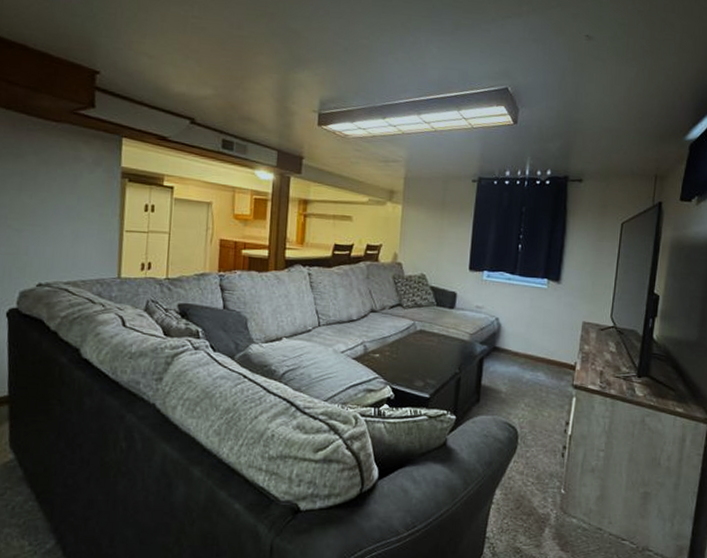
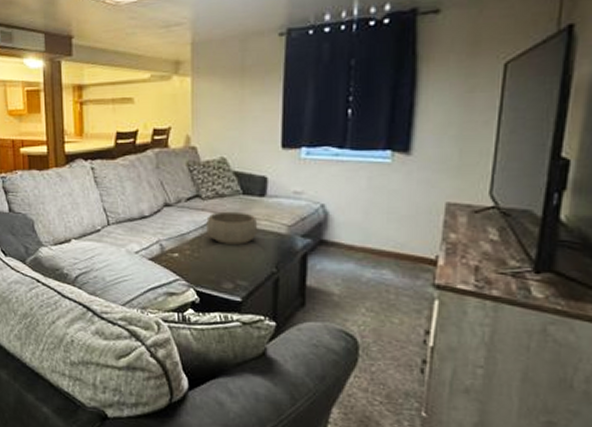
decorative bowl: none [405,319,447,348] -> present [206,211,258,244]

